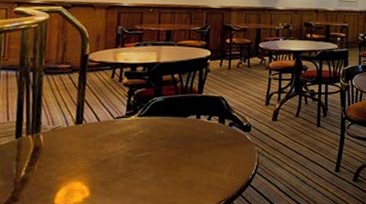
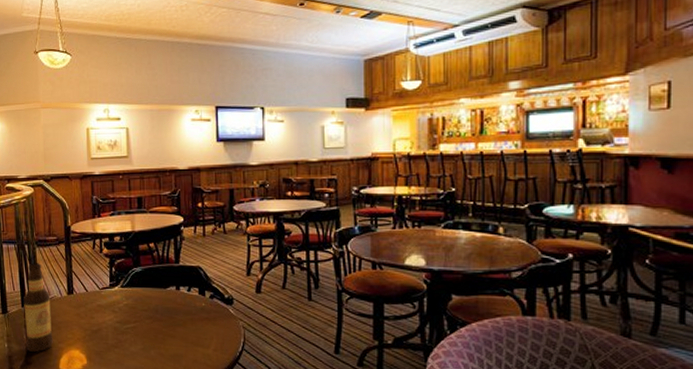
bottle: none [15,91,54,188] -> present [24,263,53,353]

